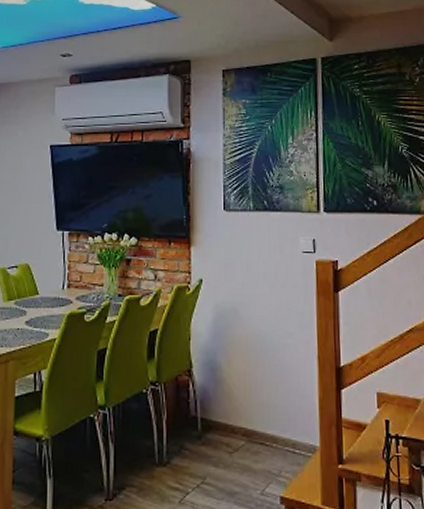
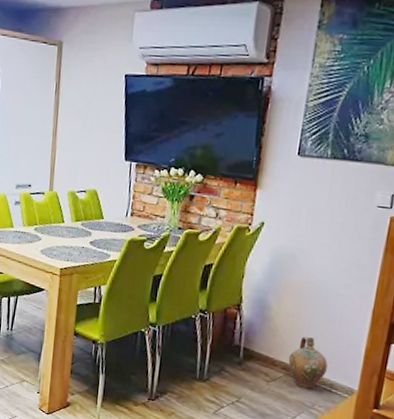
ceramic jug: none [247,395,286,454] -> present [288,336,328,389]

